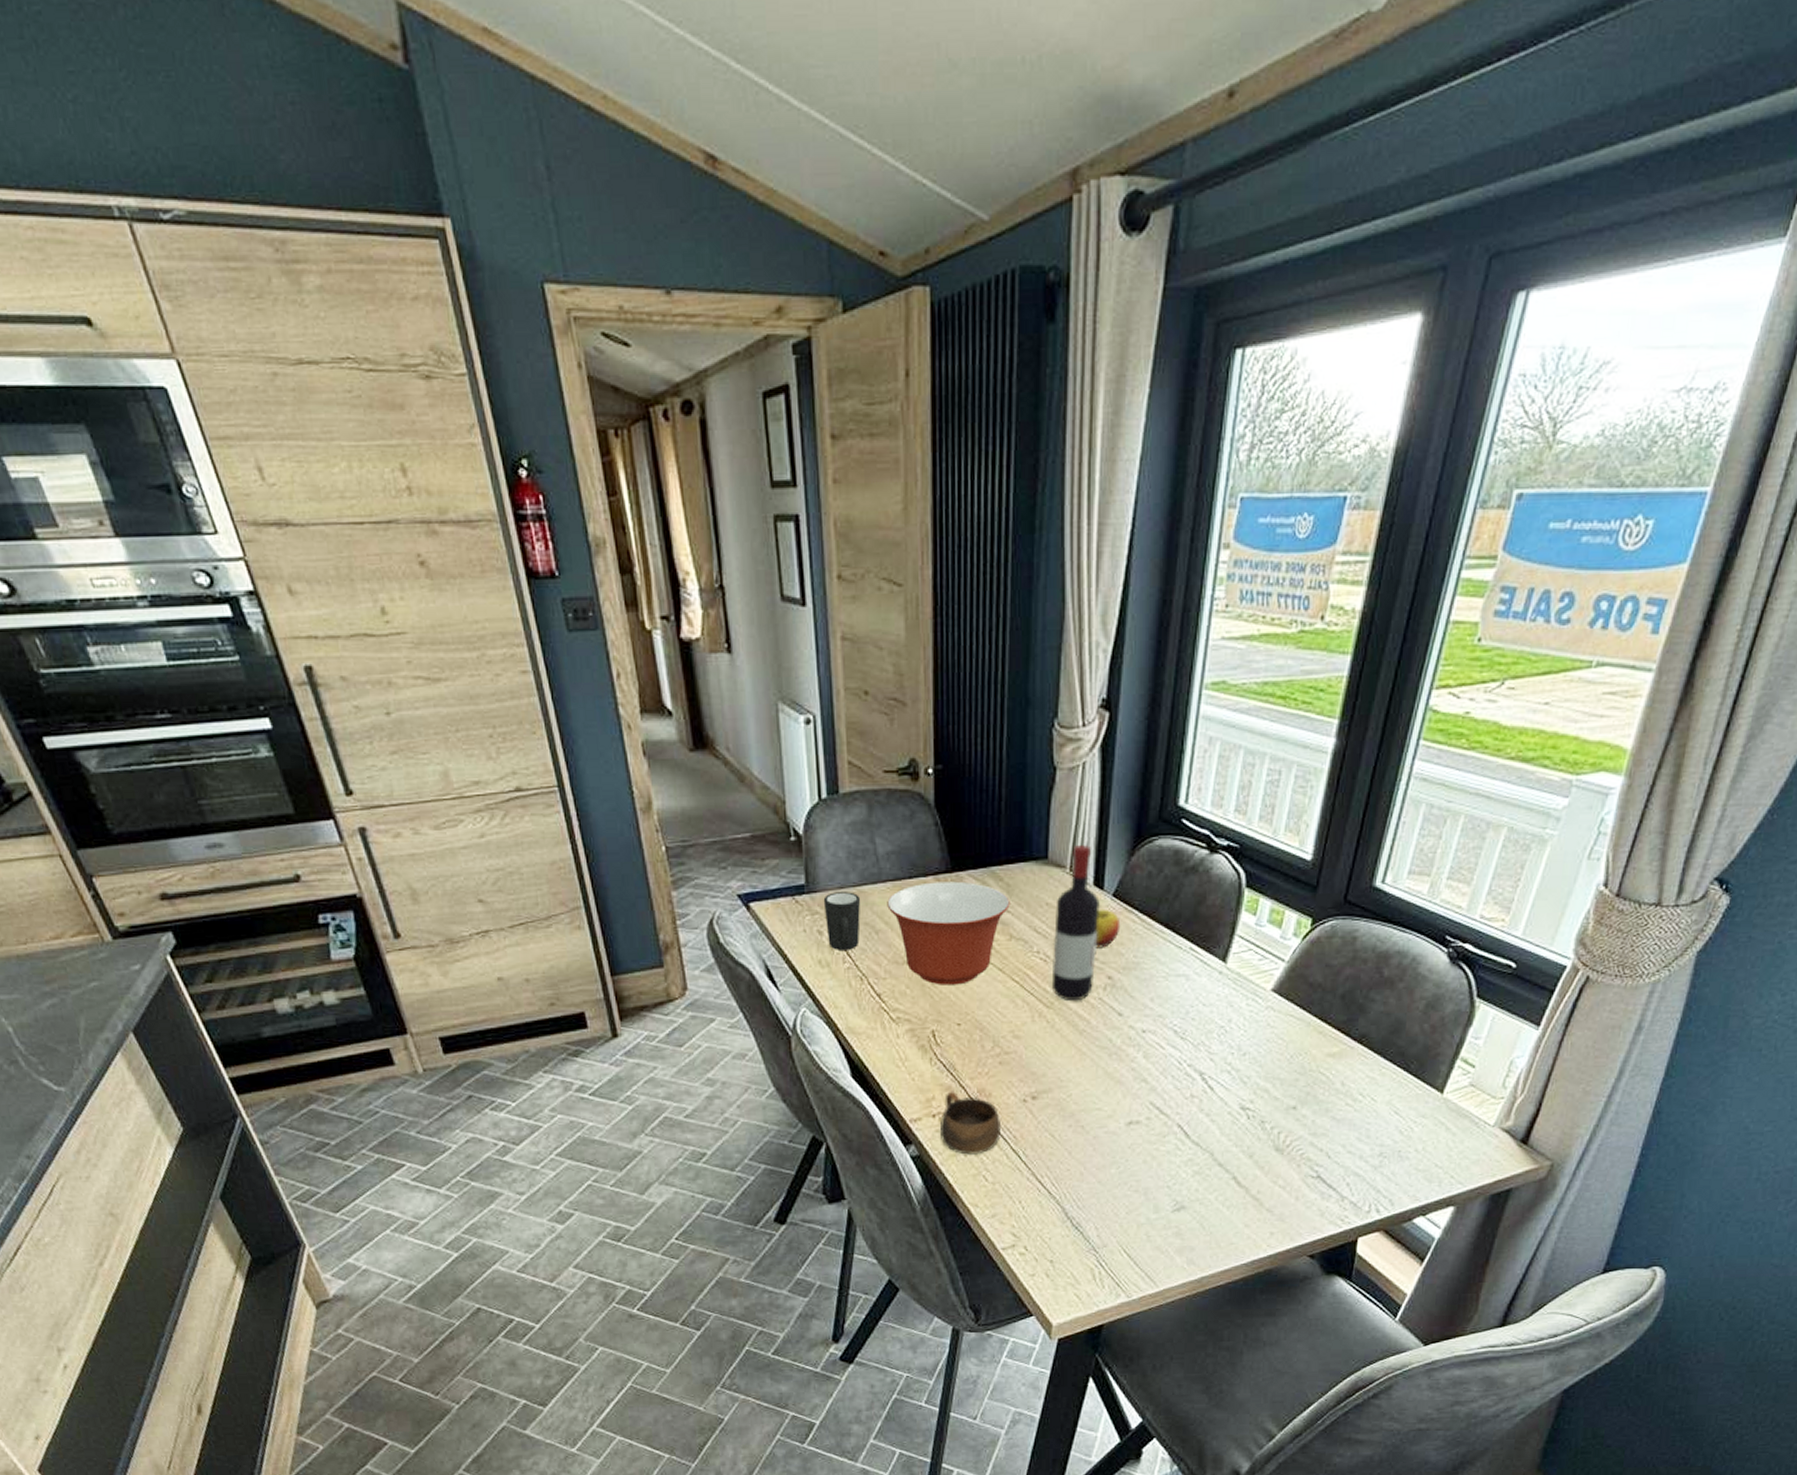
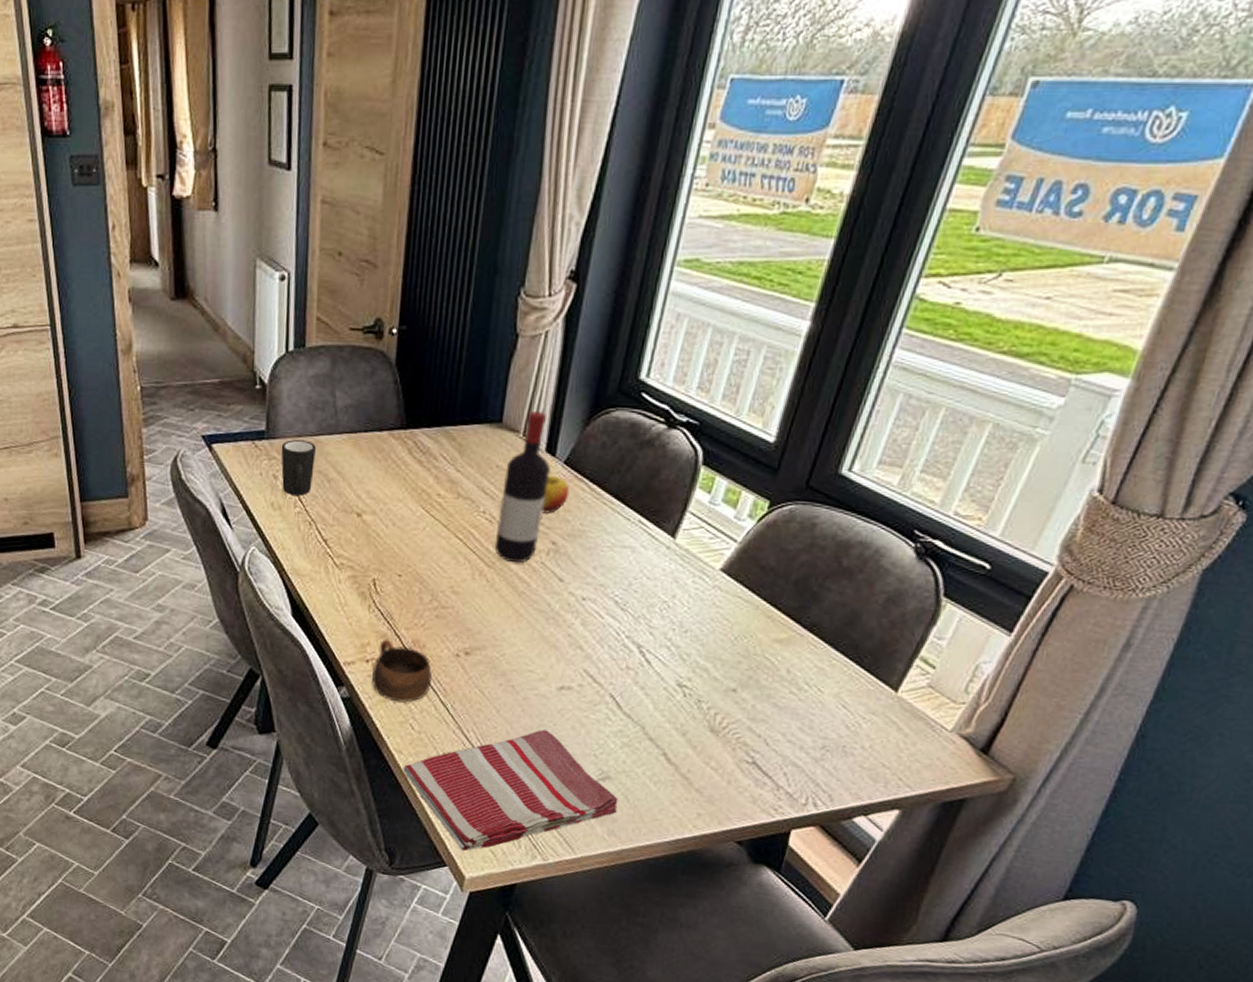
mixing bowl: present [887,881,1010,985] -> none [341,437,461,538]
dish towel: none [980,1167,1194,1298] -> present [403,730,618,851]

